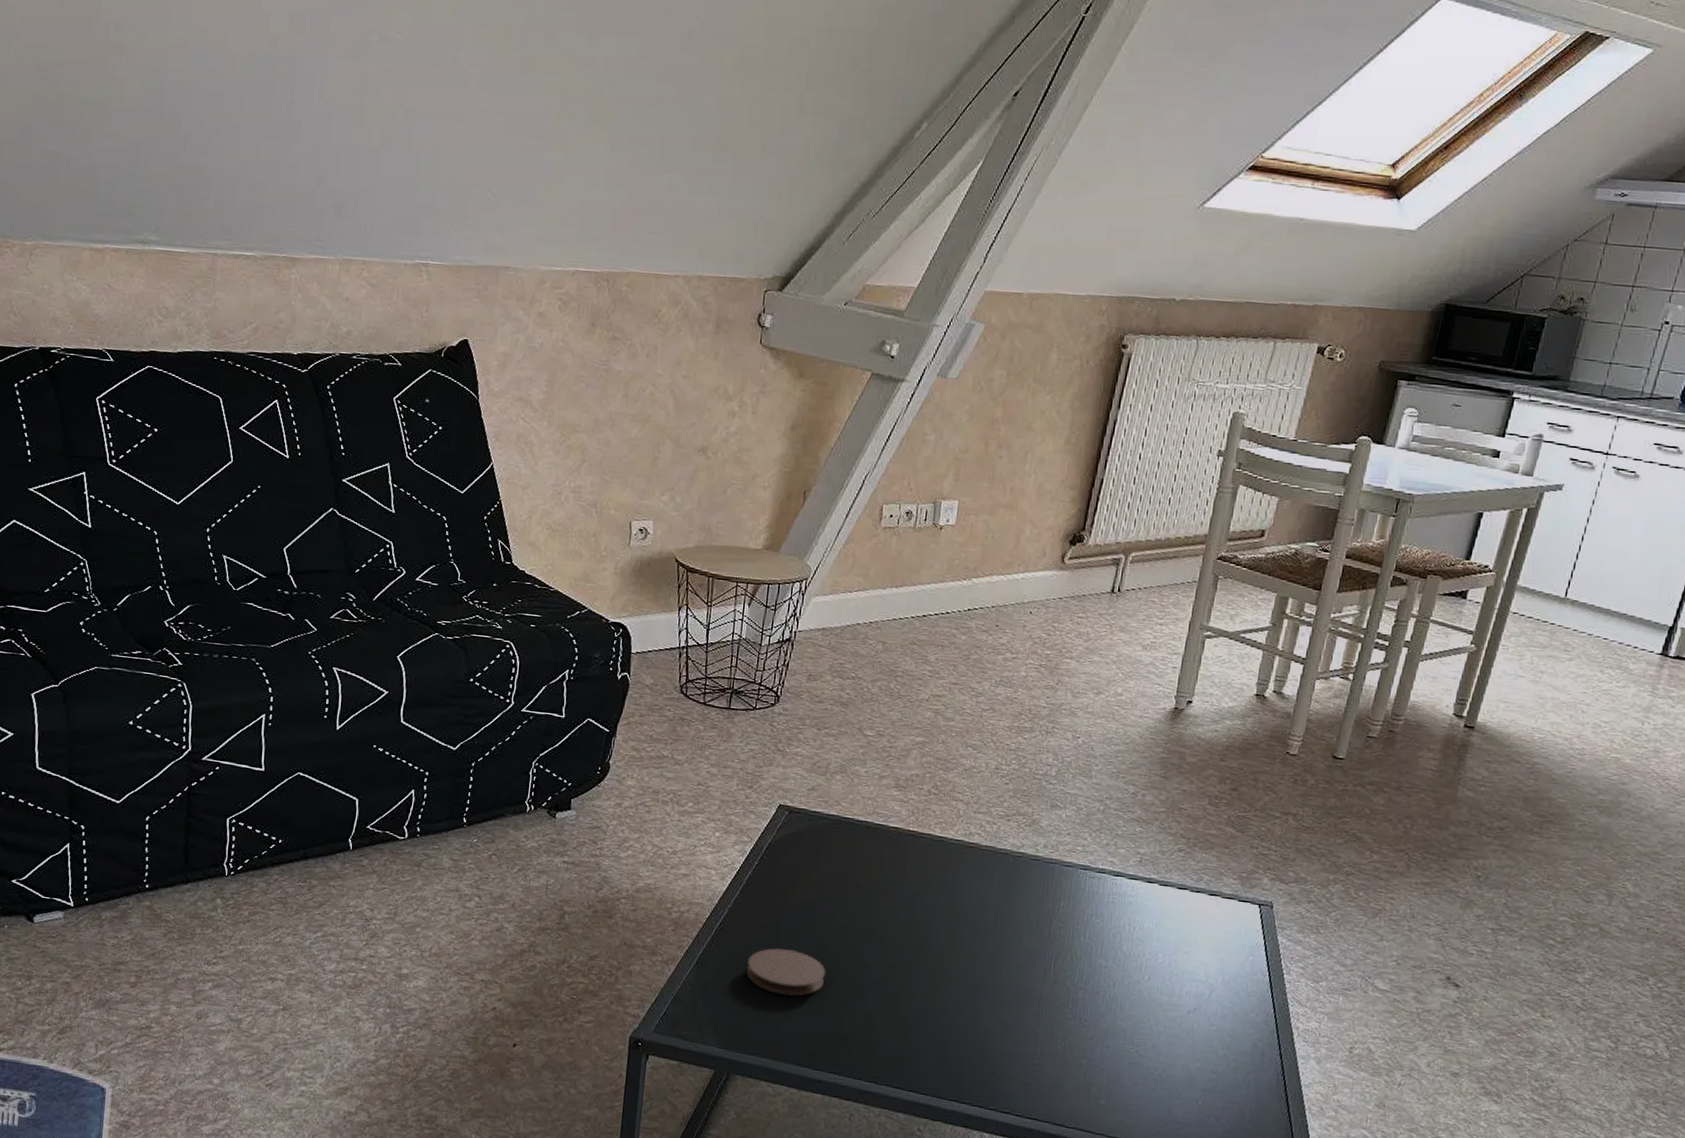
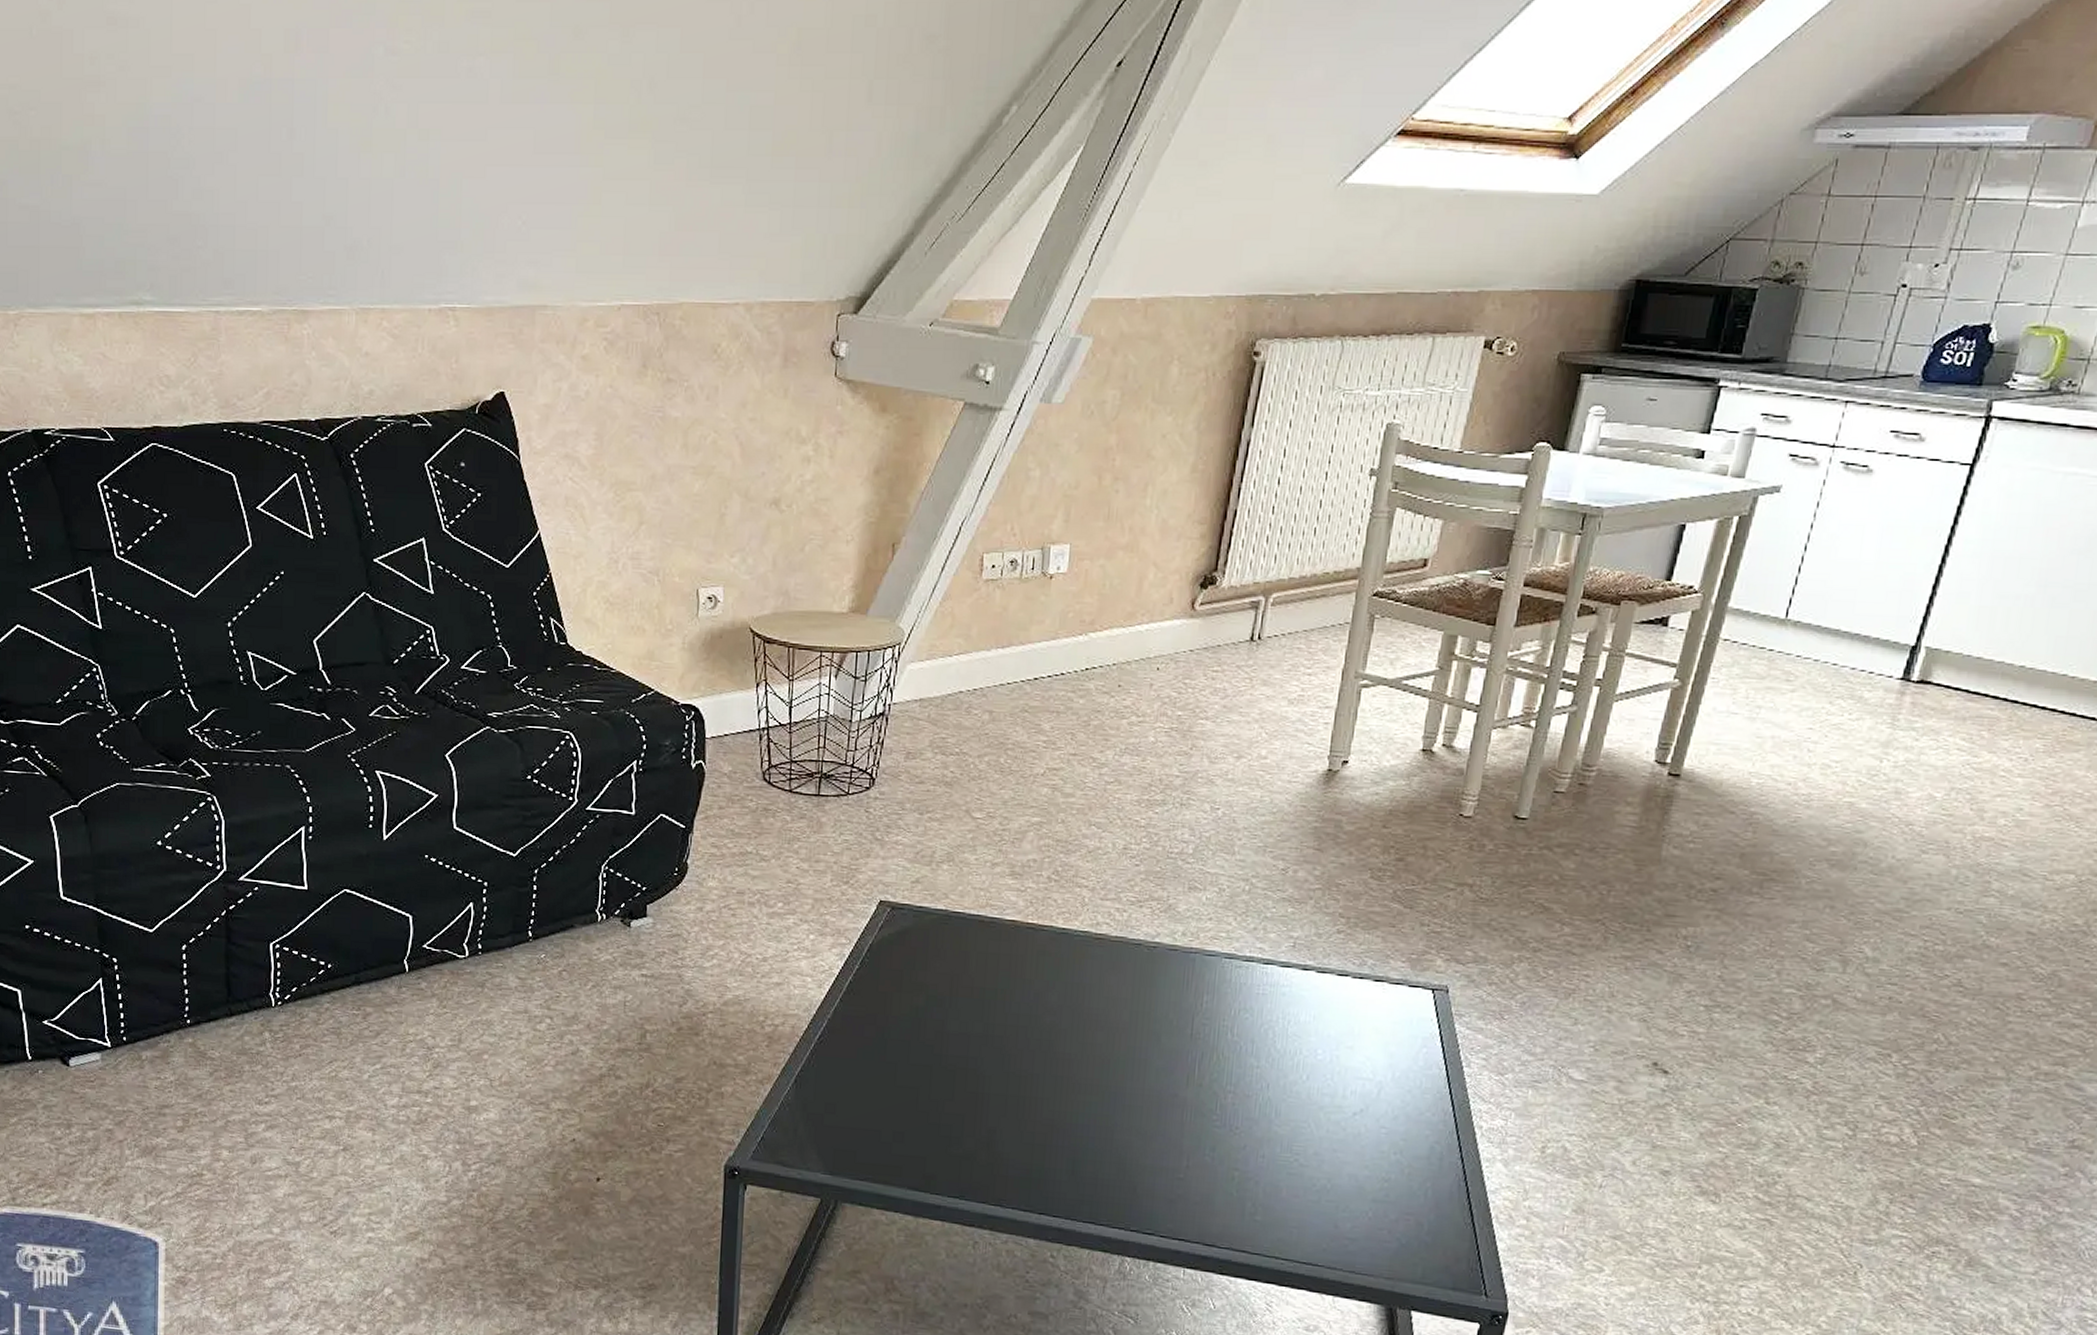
coaster: present [746,948,826,996] -> none [850,1061,940,1114]

